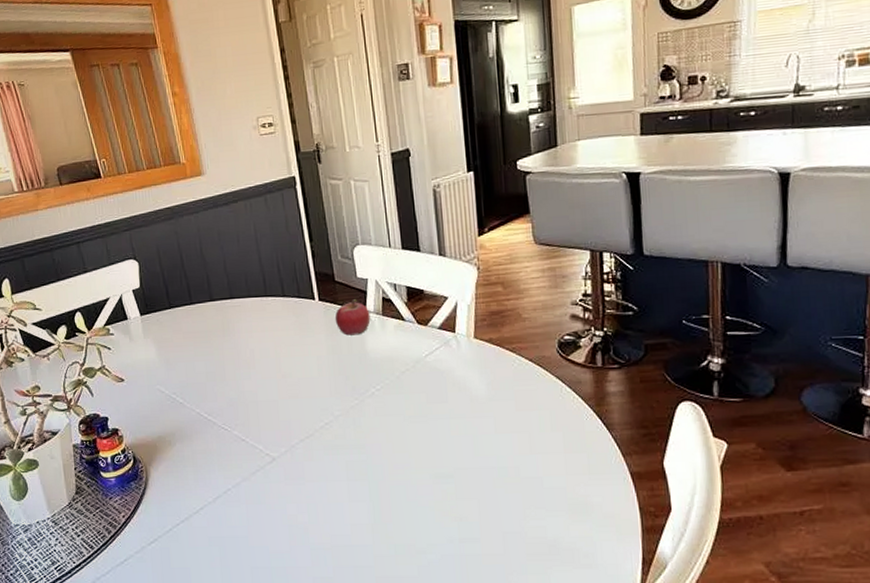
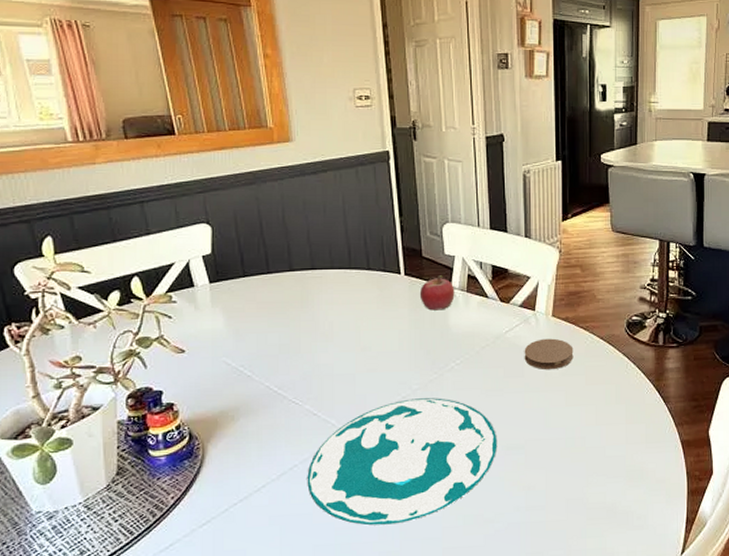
plate: none [240,424,425,551] -> present [307,398,498,526]
coaster: none [446,361,501,394] -> present [524,338,574,369]

